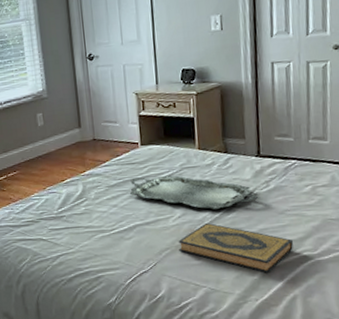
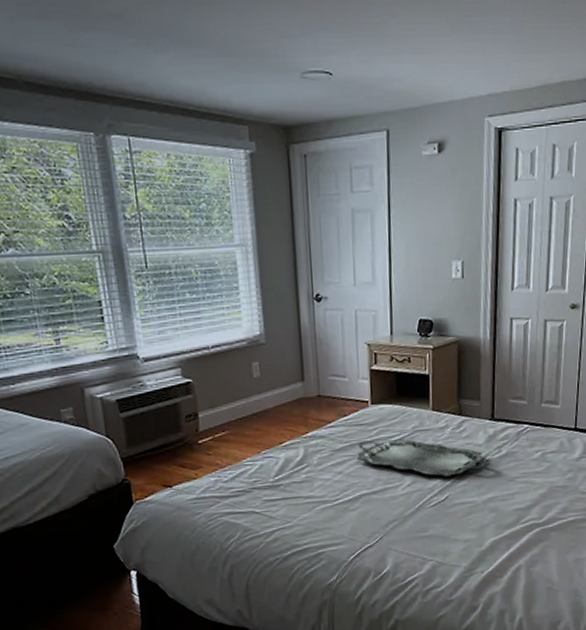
hardback book: present [178,222,293,273] -> none [407,491,520,544]

